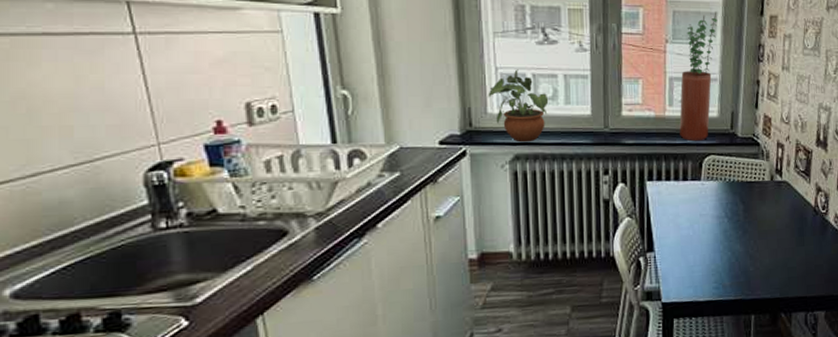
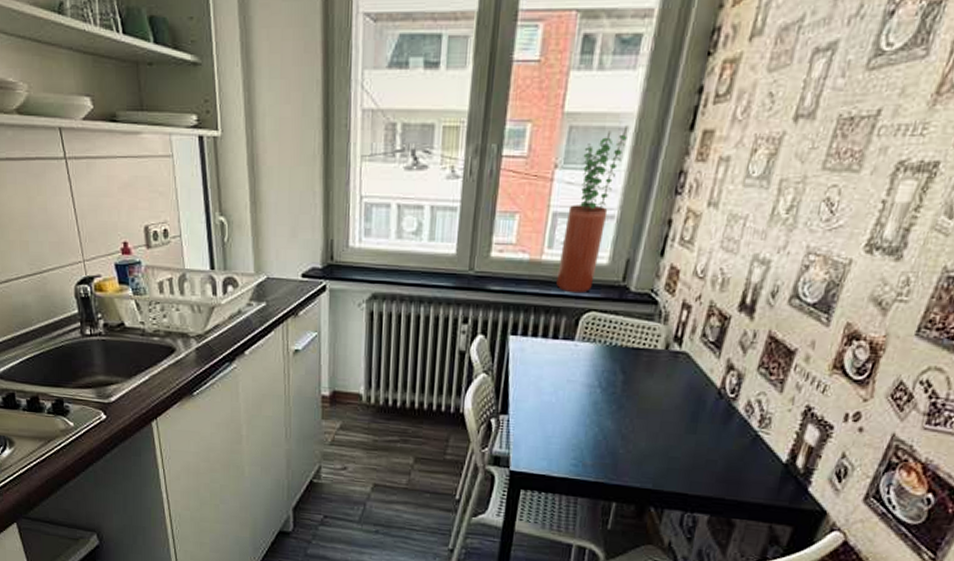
potted plant: present [488,69,549,143] -> none [350,199,412,281]

